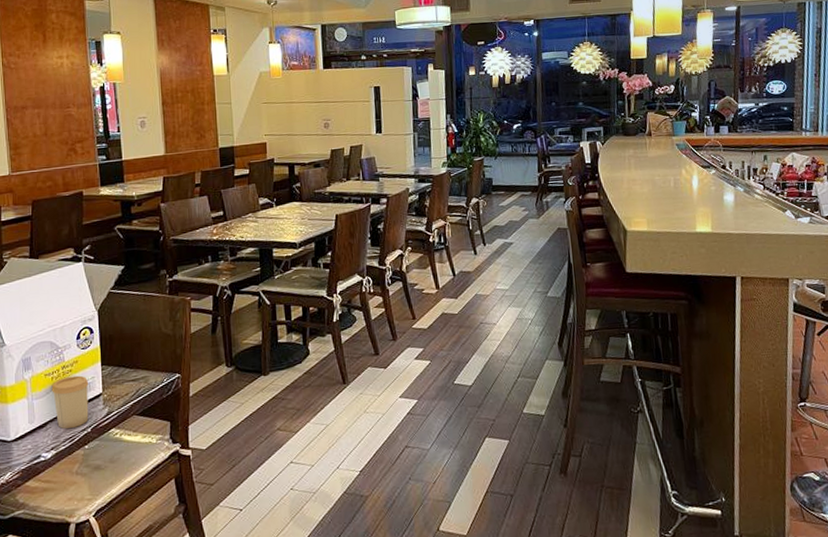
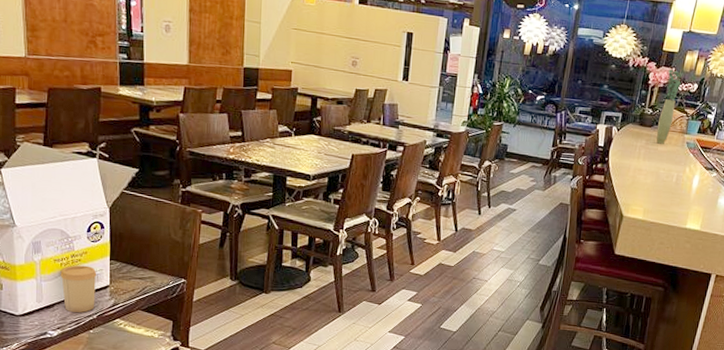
vase: none [640,72,657,151] -> present [656,66,682,144]

